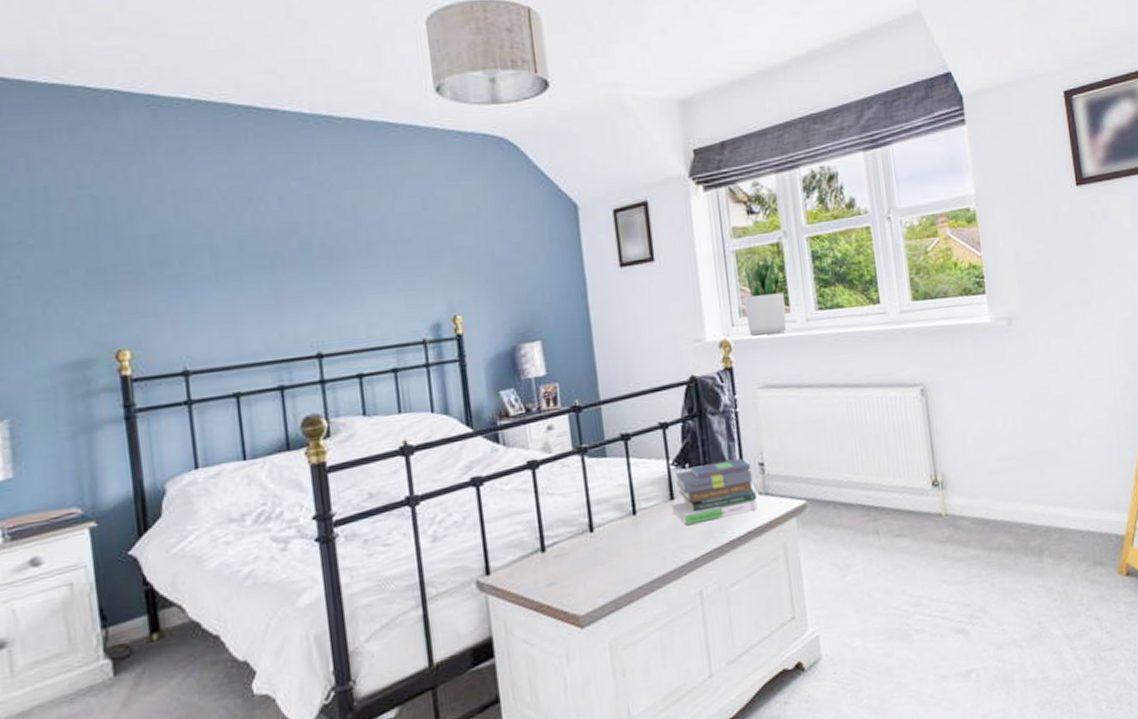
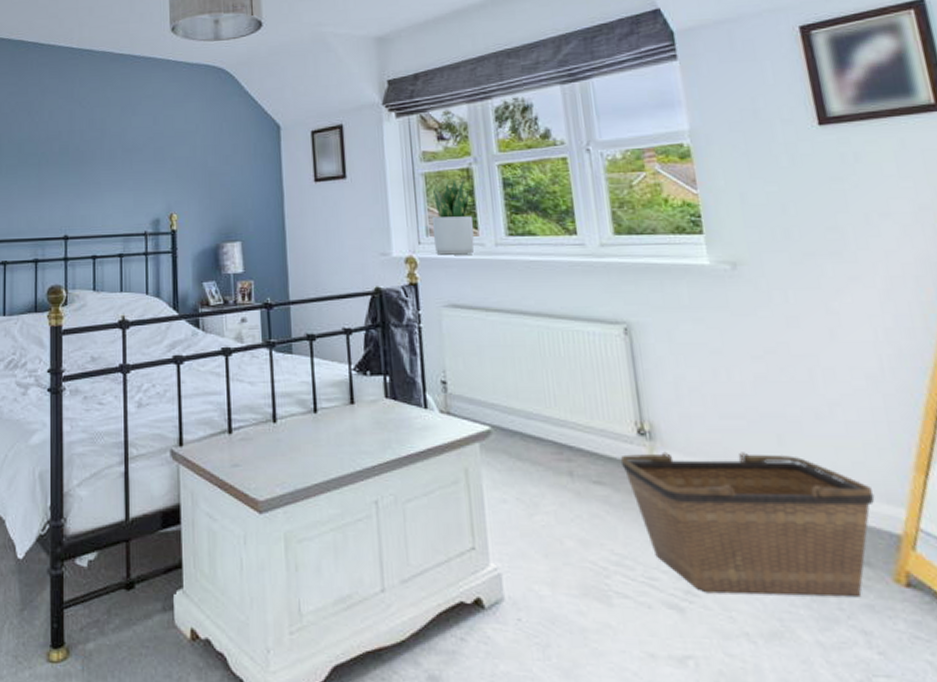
books: present [671,458,758,526] -> none [351,373,438,432]
bicycle basket: none [918,484,1108,614] -> present [620,451,875,598]

